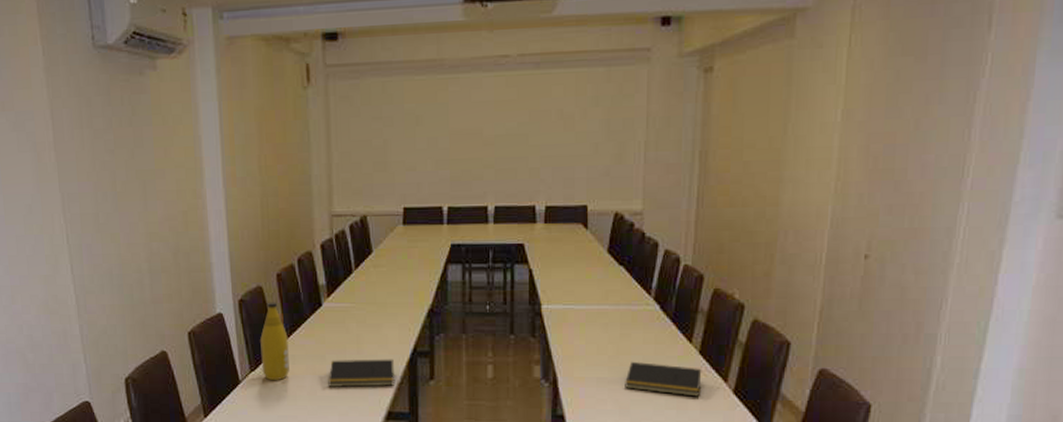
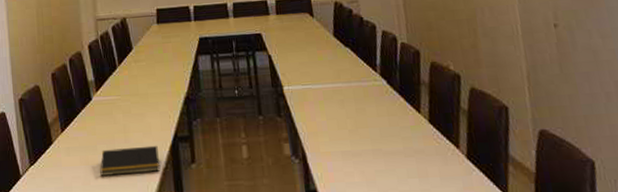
bottle: present [260,302,289,381] -> none [38,99,65,174]
notepad: present [625,361,702,397] -> none [367,133,437,164]

